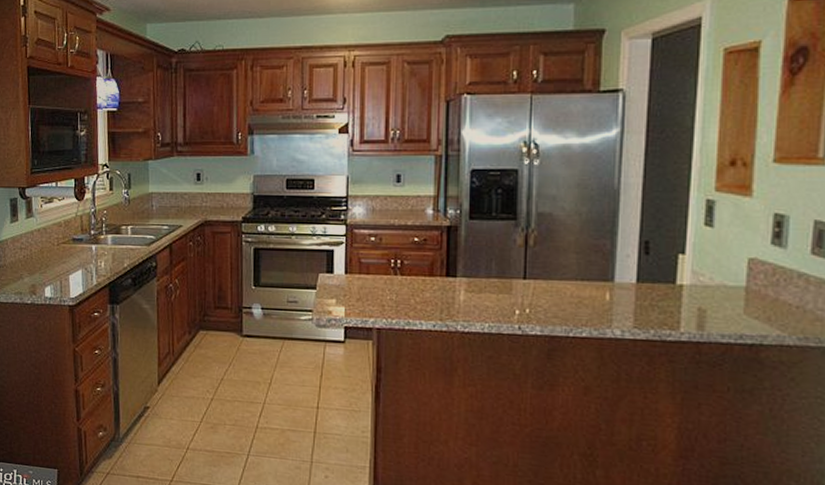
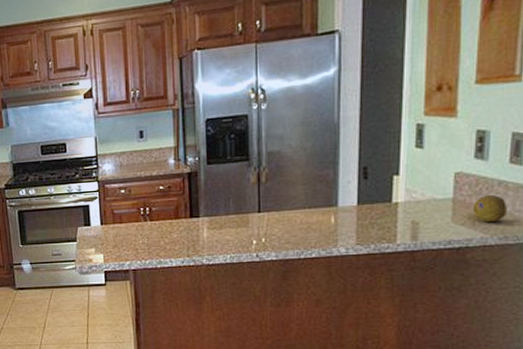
fruit: none [768,287,808,320] -> present [472,194,507,223]

